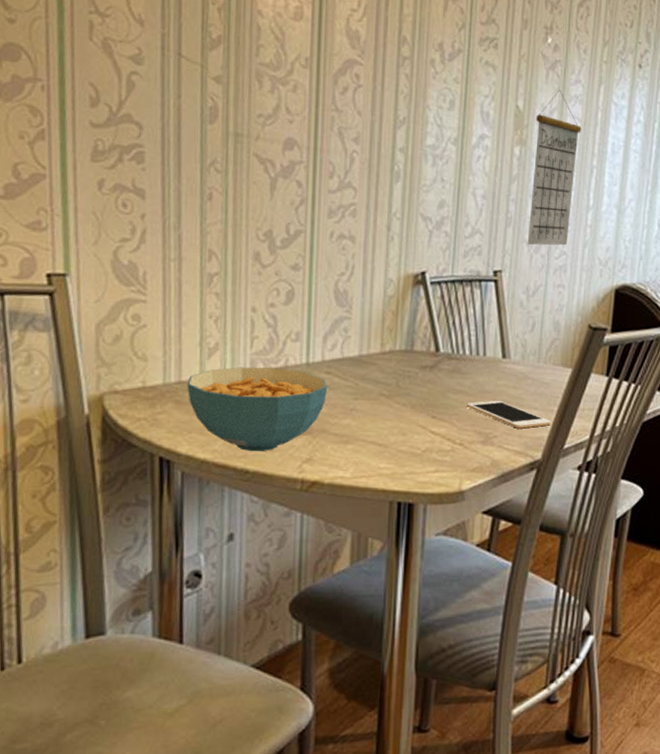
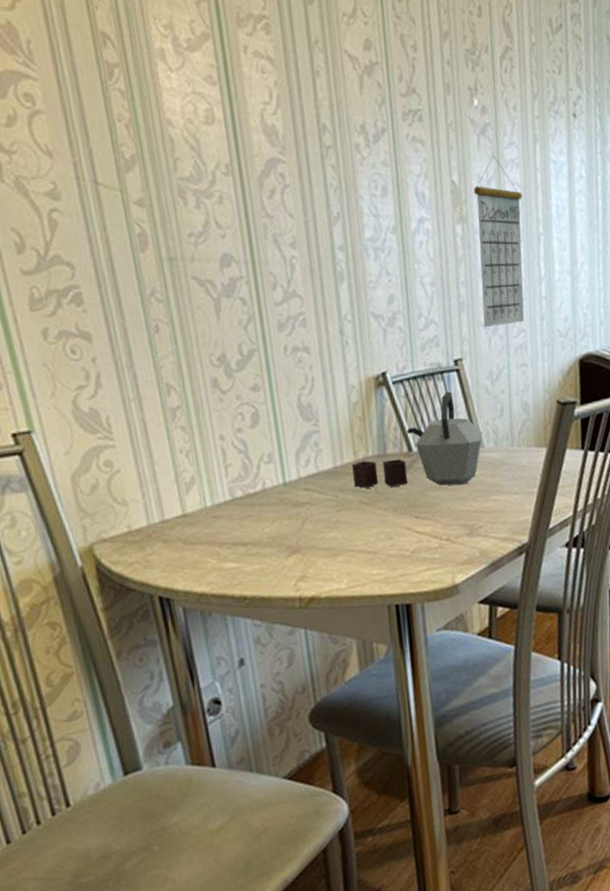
cereal bowl: present [187,367,328,452] -> none [170,491,309,578]
kettle: none [377,299,511,392] -> present [352,391,483,489]
cell phone: present [466,400,552,429] -> none [446,490,534,516]

